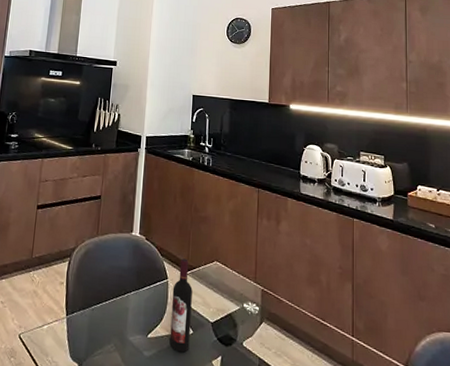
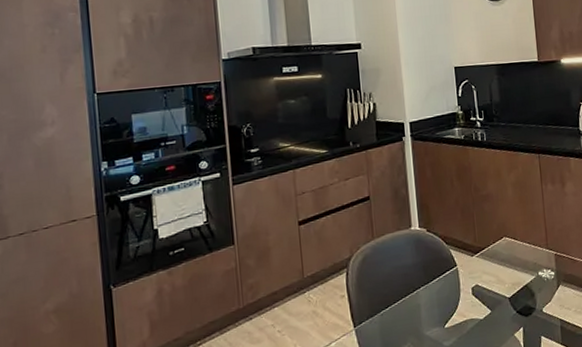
wine bottle: present [169,258,193,352] -> none [463,241,490,334]

